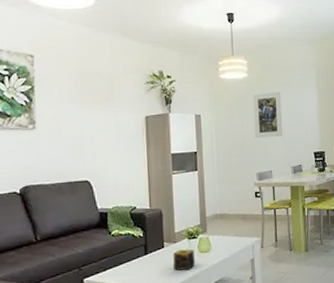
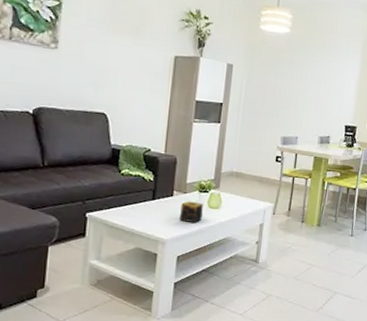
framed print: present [253,91,283,139] -> none [286,53,322,103]

